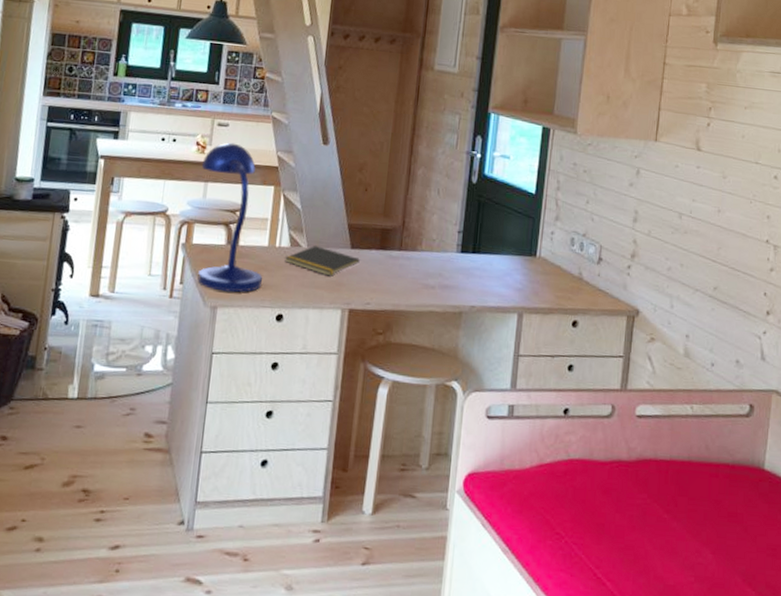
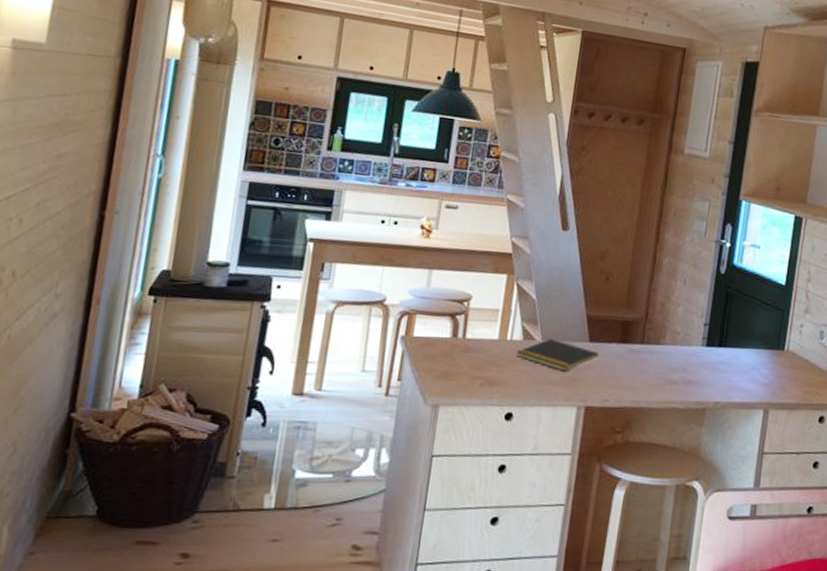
desk lamp: present [197,142,262,293] -> none [417,226,491,390]

